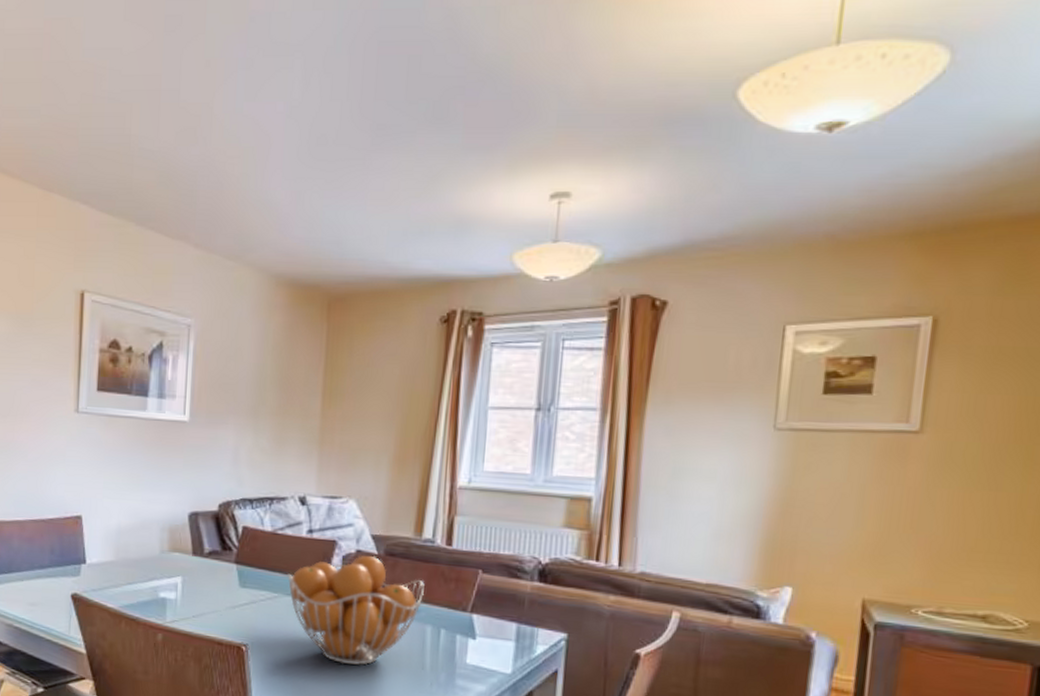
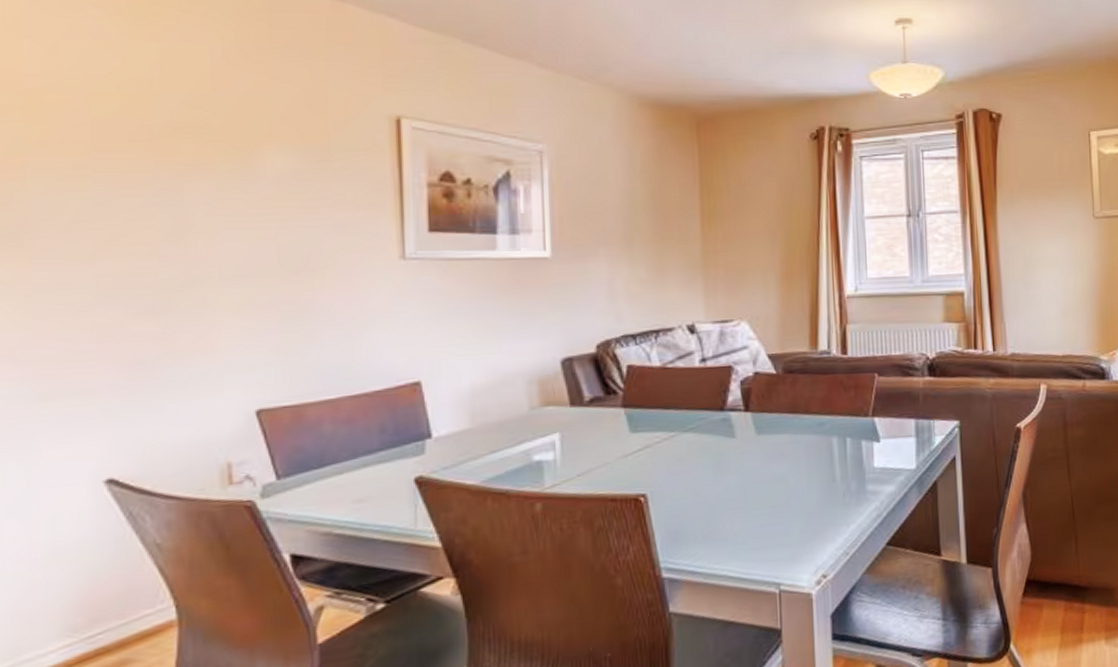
fruit basket: present [287,555,424,666] -> none [683,375,826,494]

